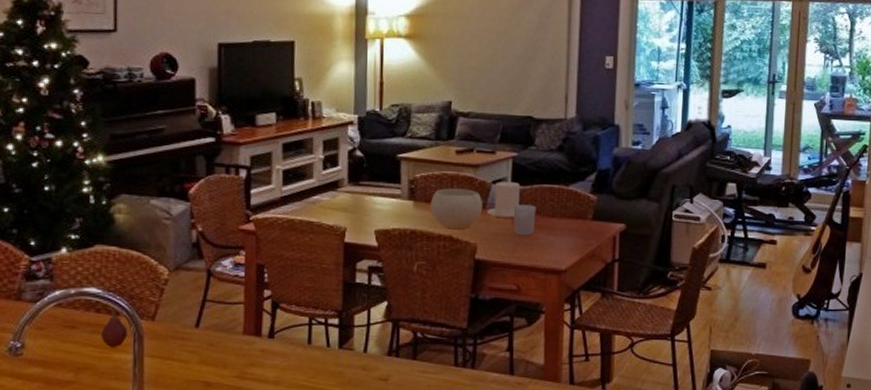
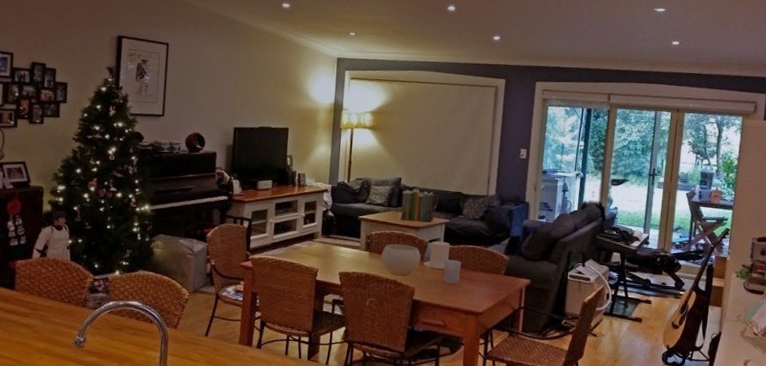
fruit: present [100,307,128,347] -> none [138,316,158,347]
books: none [453,115,495,158] -> present [401,189,434,223]

